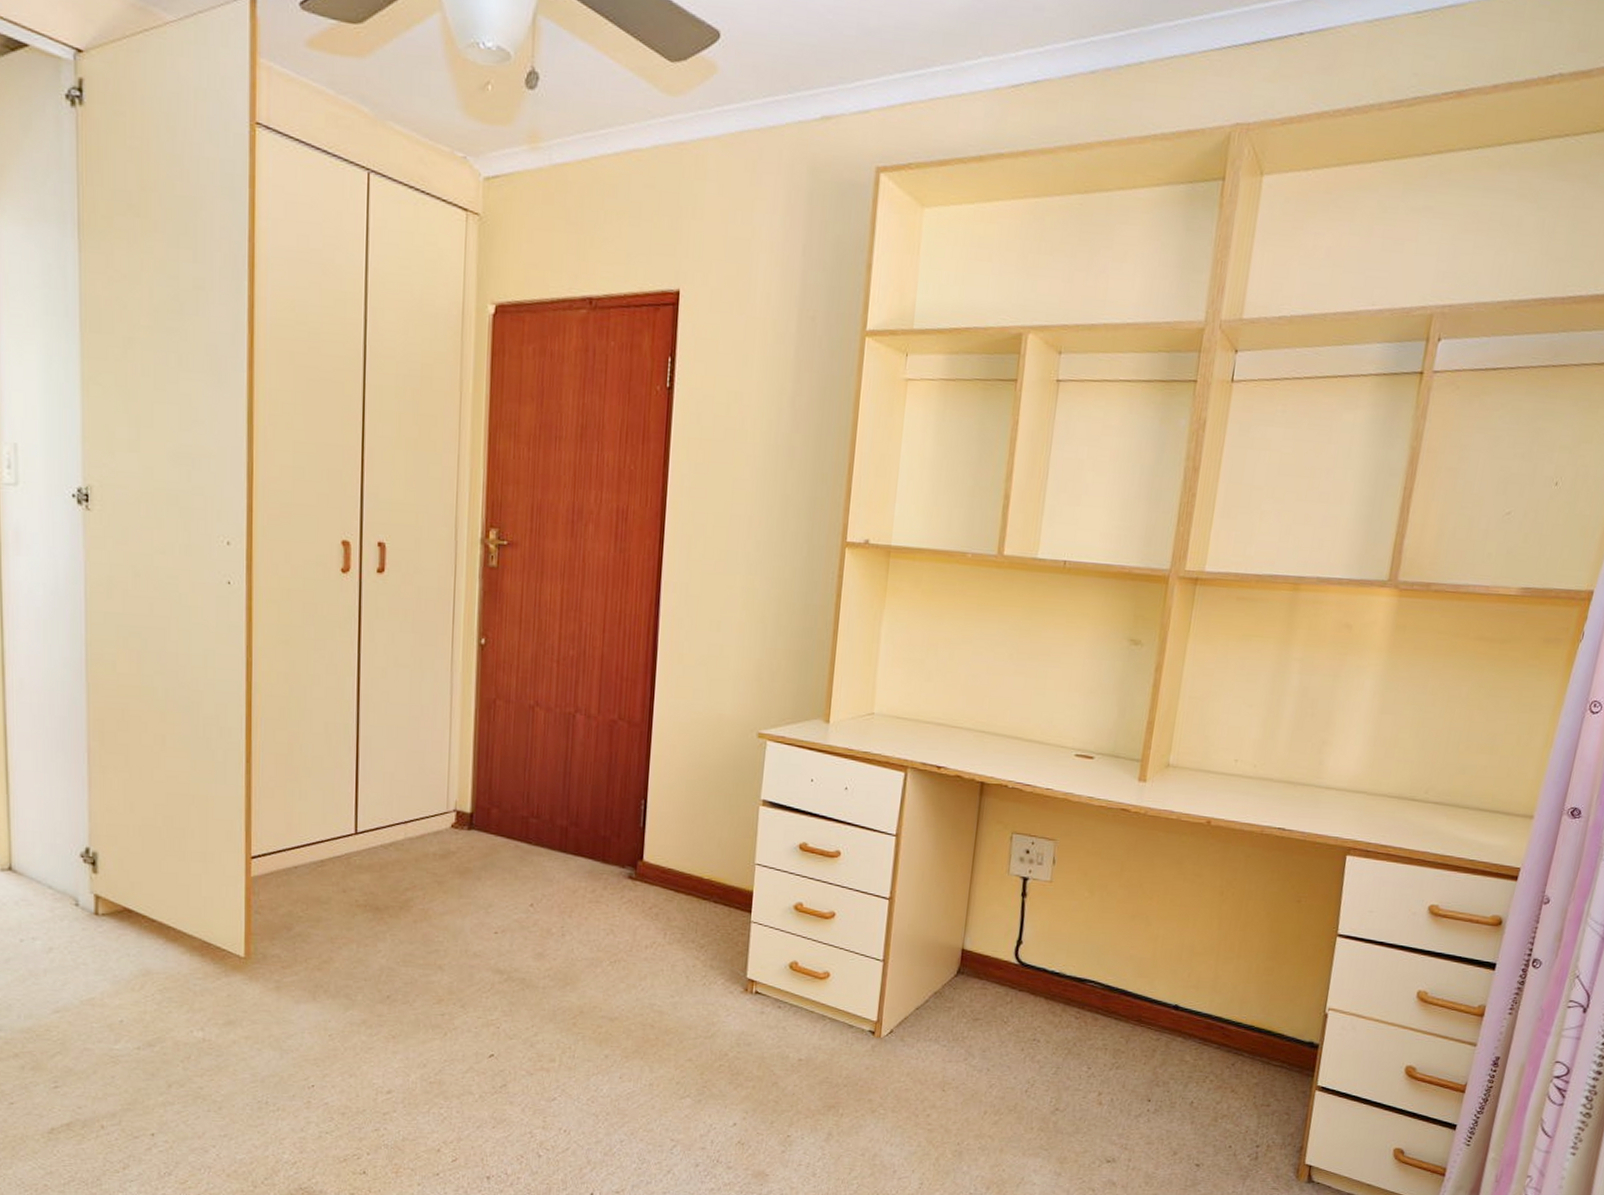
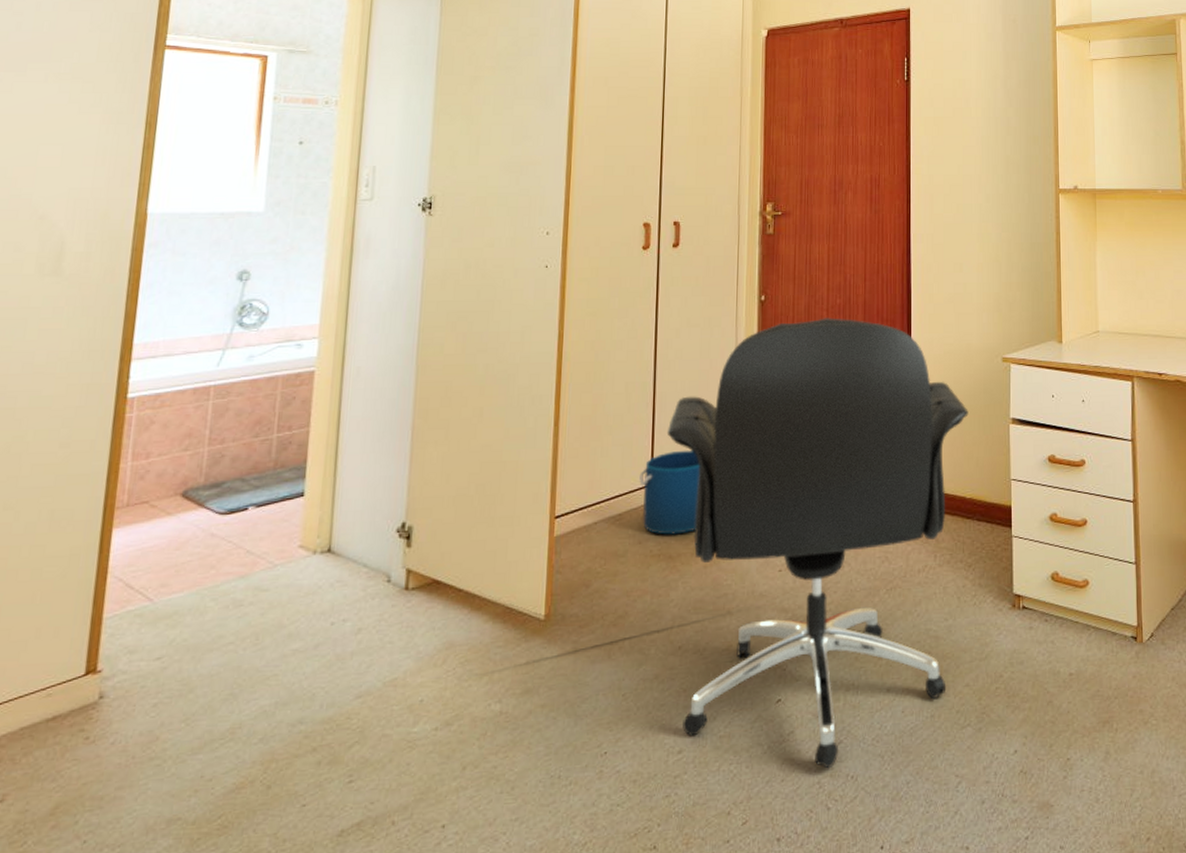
bucket: none [342,800,409,887] -> present [639,450,700,535]
office chair: none [372,670,714,1122] -> present [666,318,969,769]

